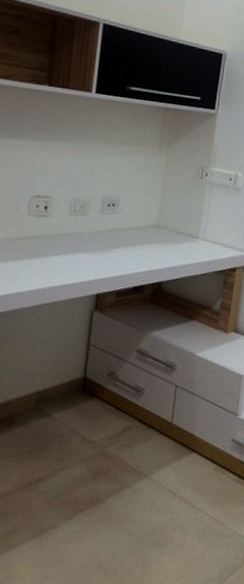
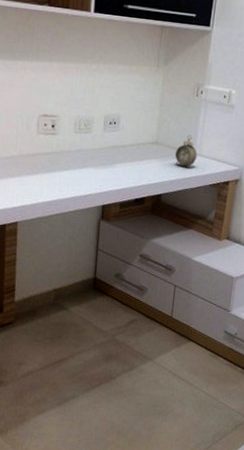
alarm clock: none [177,218,202,254] -> present [174,134,198,168]

